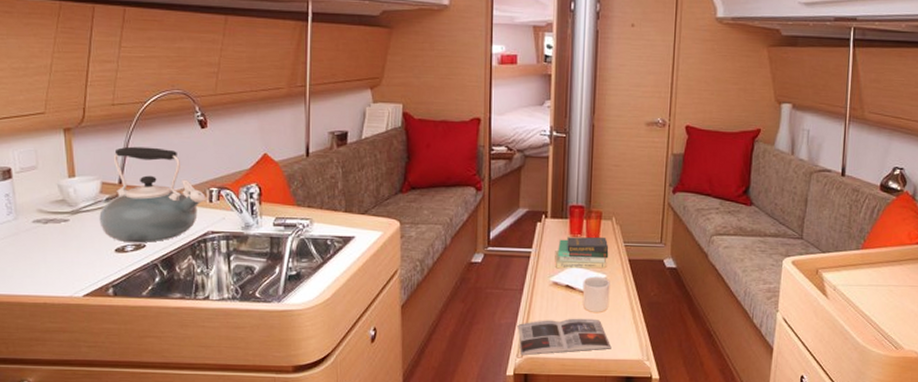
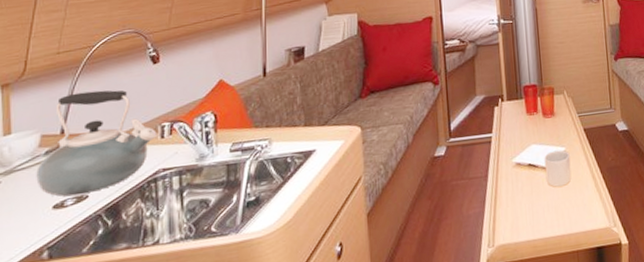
magazine: present [517,318,612,355] -> none [485,193,579,244]
books: present [555,237,609,269] -> none [514,112,565,149]

